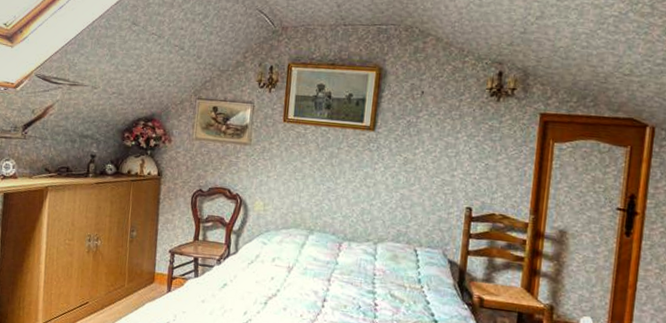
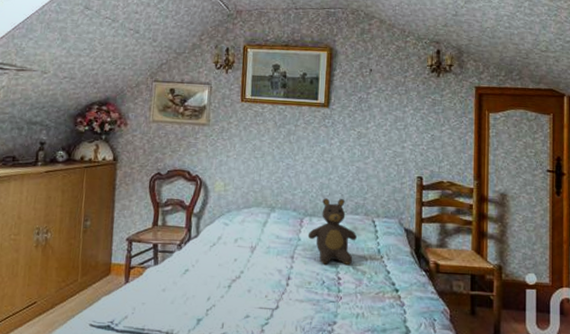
teddy bear: none [345,224,397,292] -> present [307,198,357,265]

